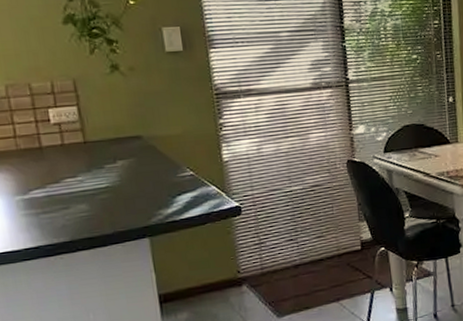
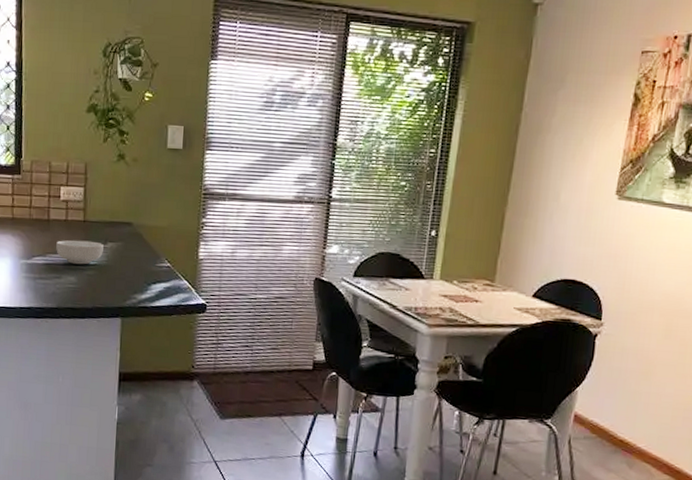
cereal bowl: none [55,162,114,191] -> present [56,240,104,265]

